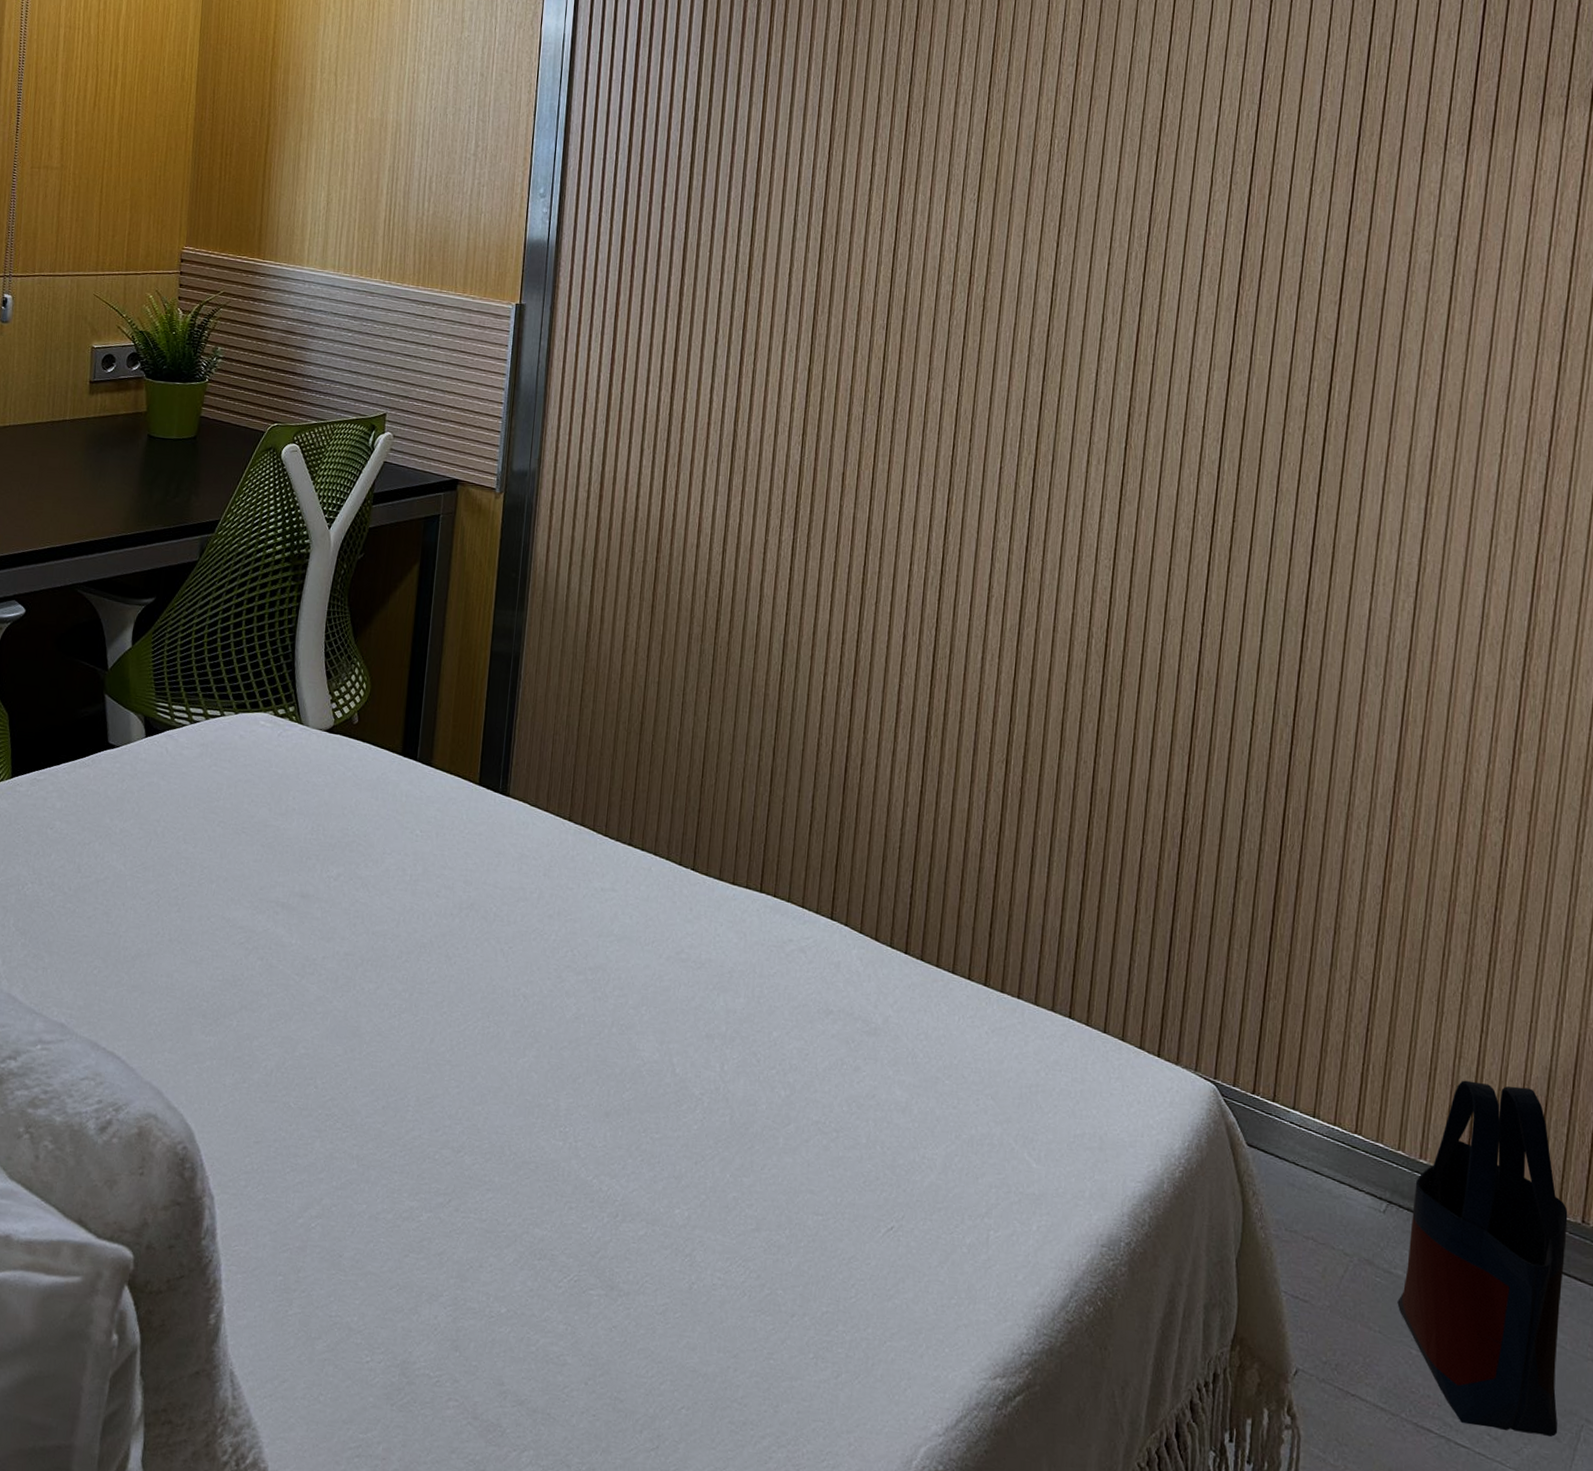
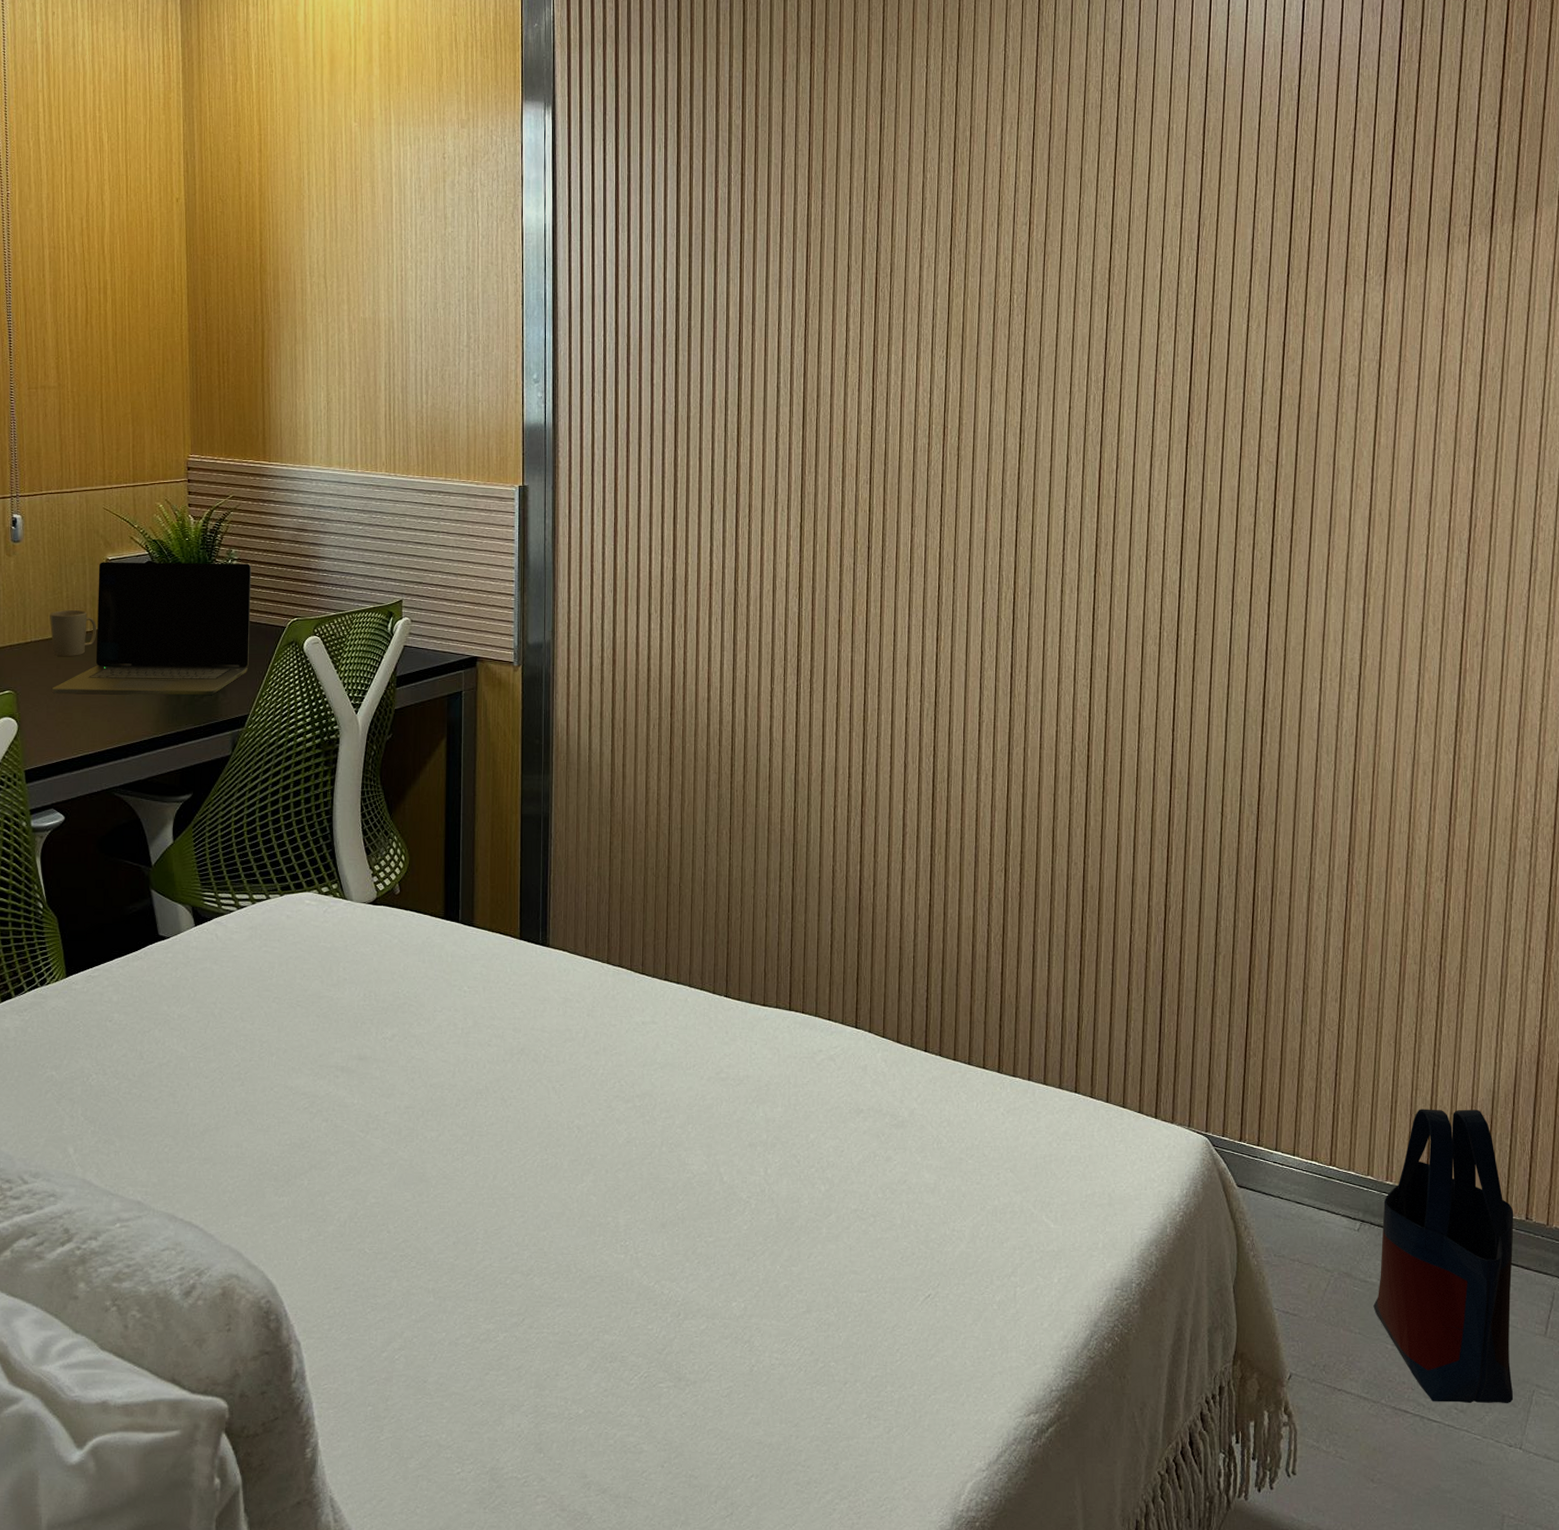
laptop: none [25,349,236,496] -> present [51,562,252,695]
mug: none [29,395,76,445] -> present [48,609,97,657]

